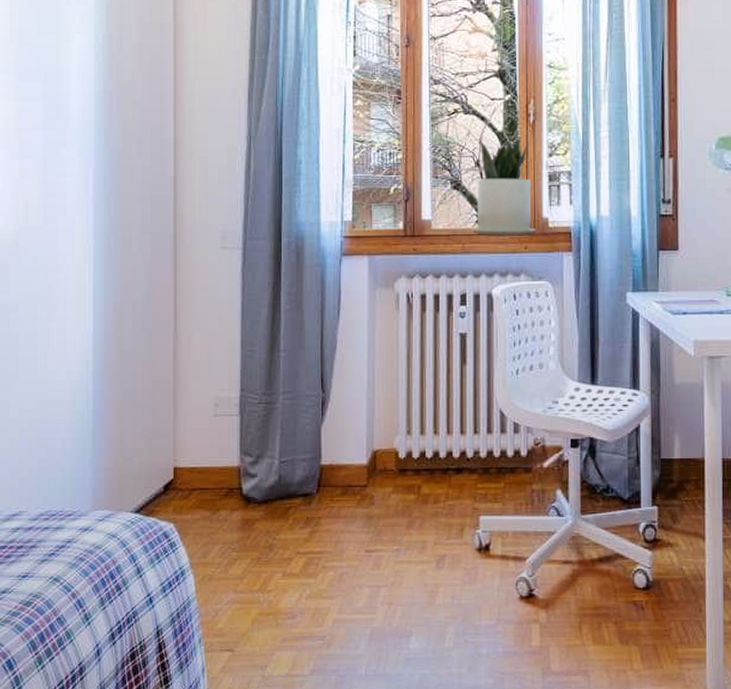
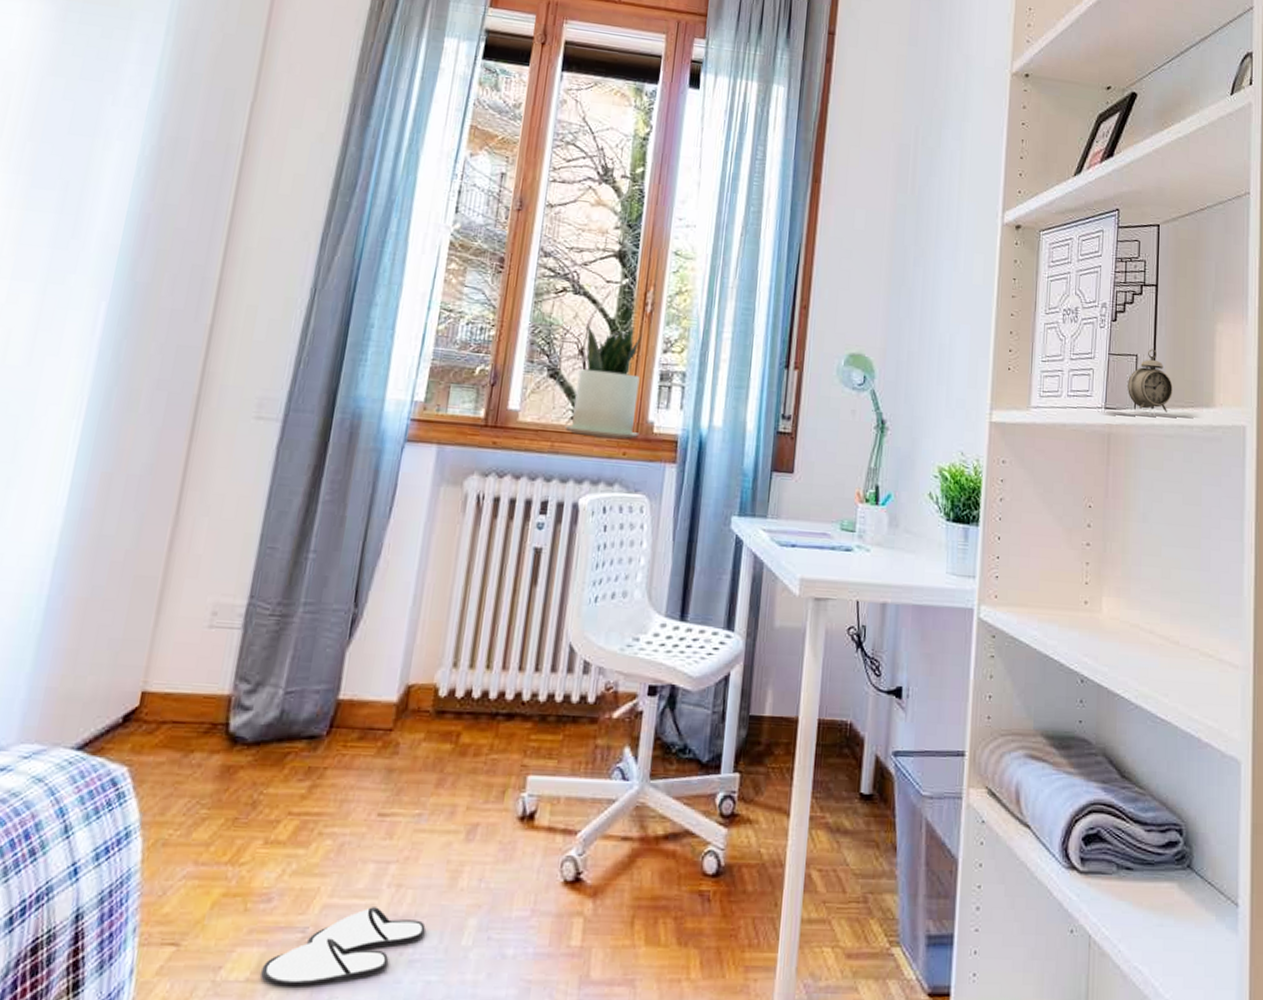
slippers: none [297,620,415,681] -> present [261,907,426,989]

